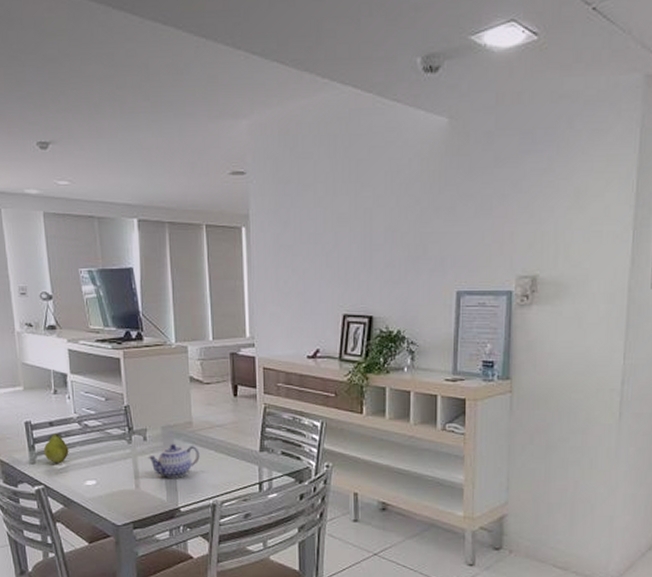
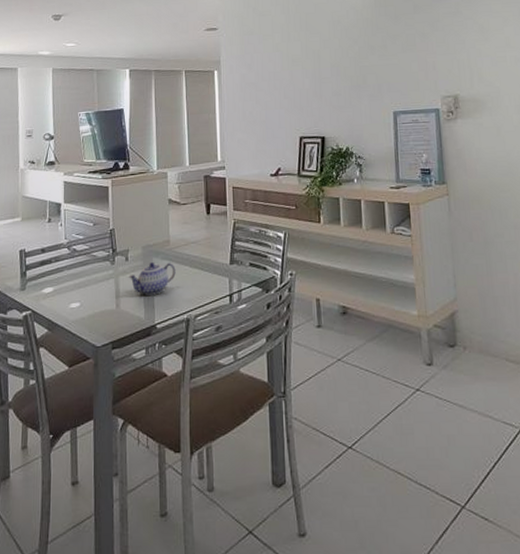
fruit: present [43,432,69,463] -> none [34,258,57,288]

